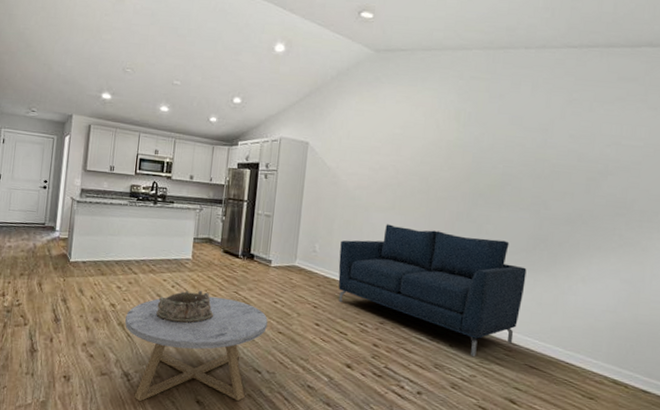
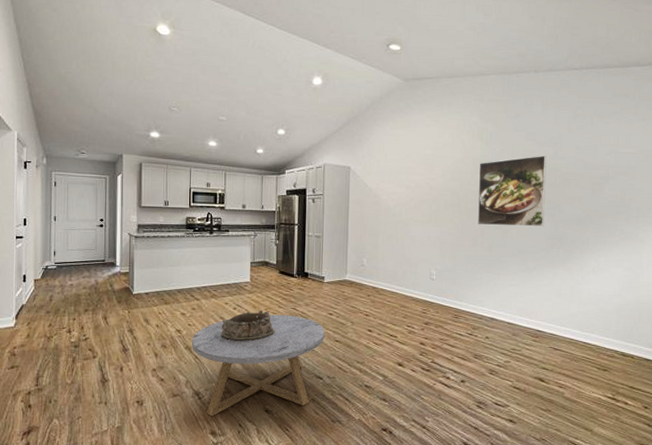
sofa: present [338,224,527,357] -> none [385,236,547,345]
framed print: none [448,142,534,224] -> present [478,155,547,226]

